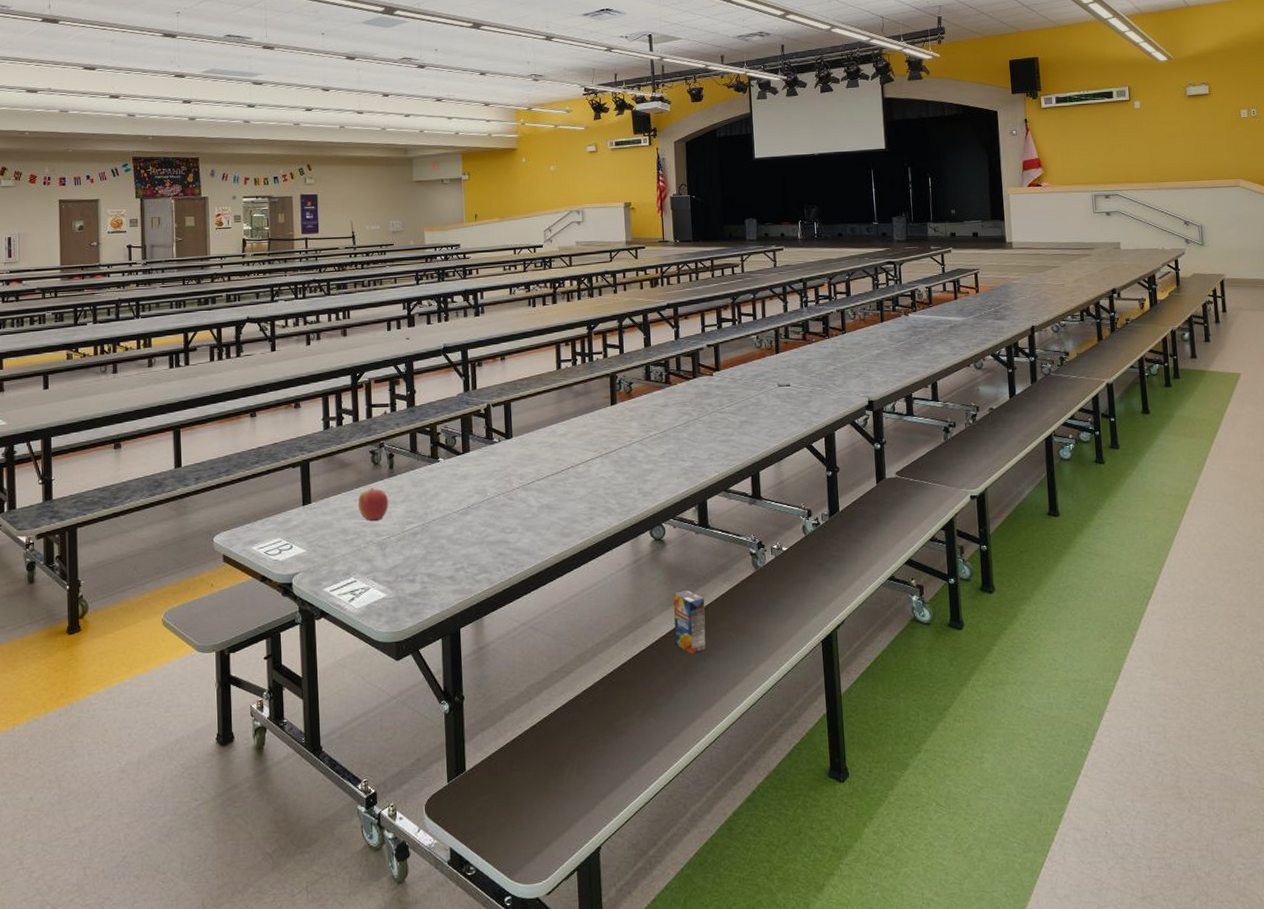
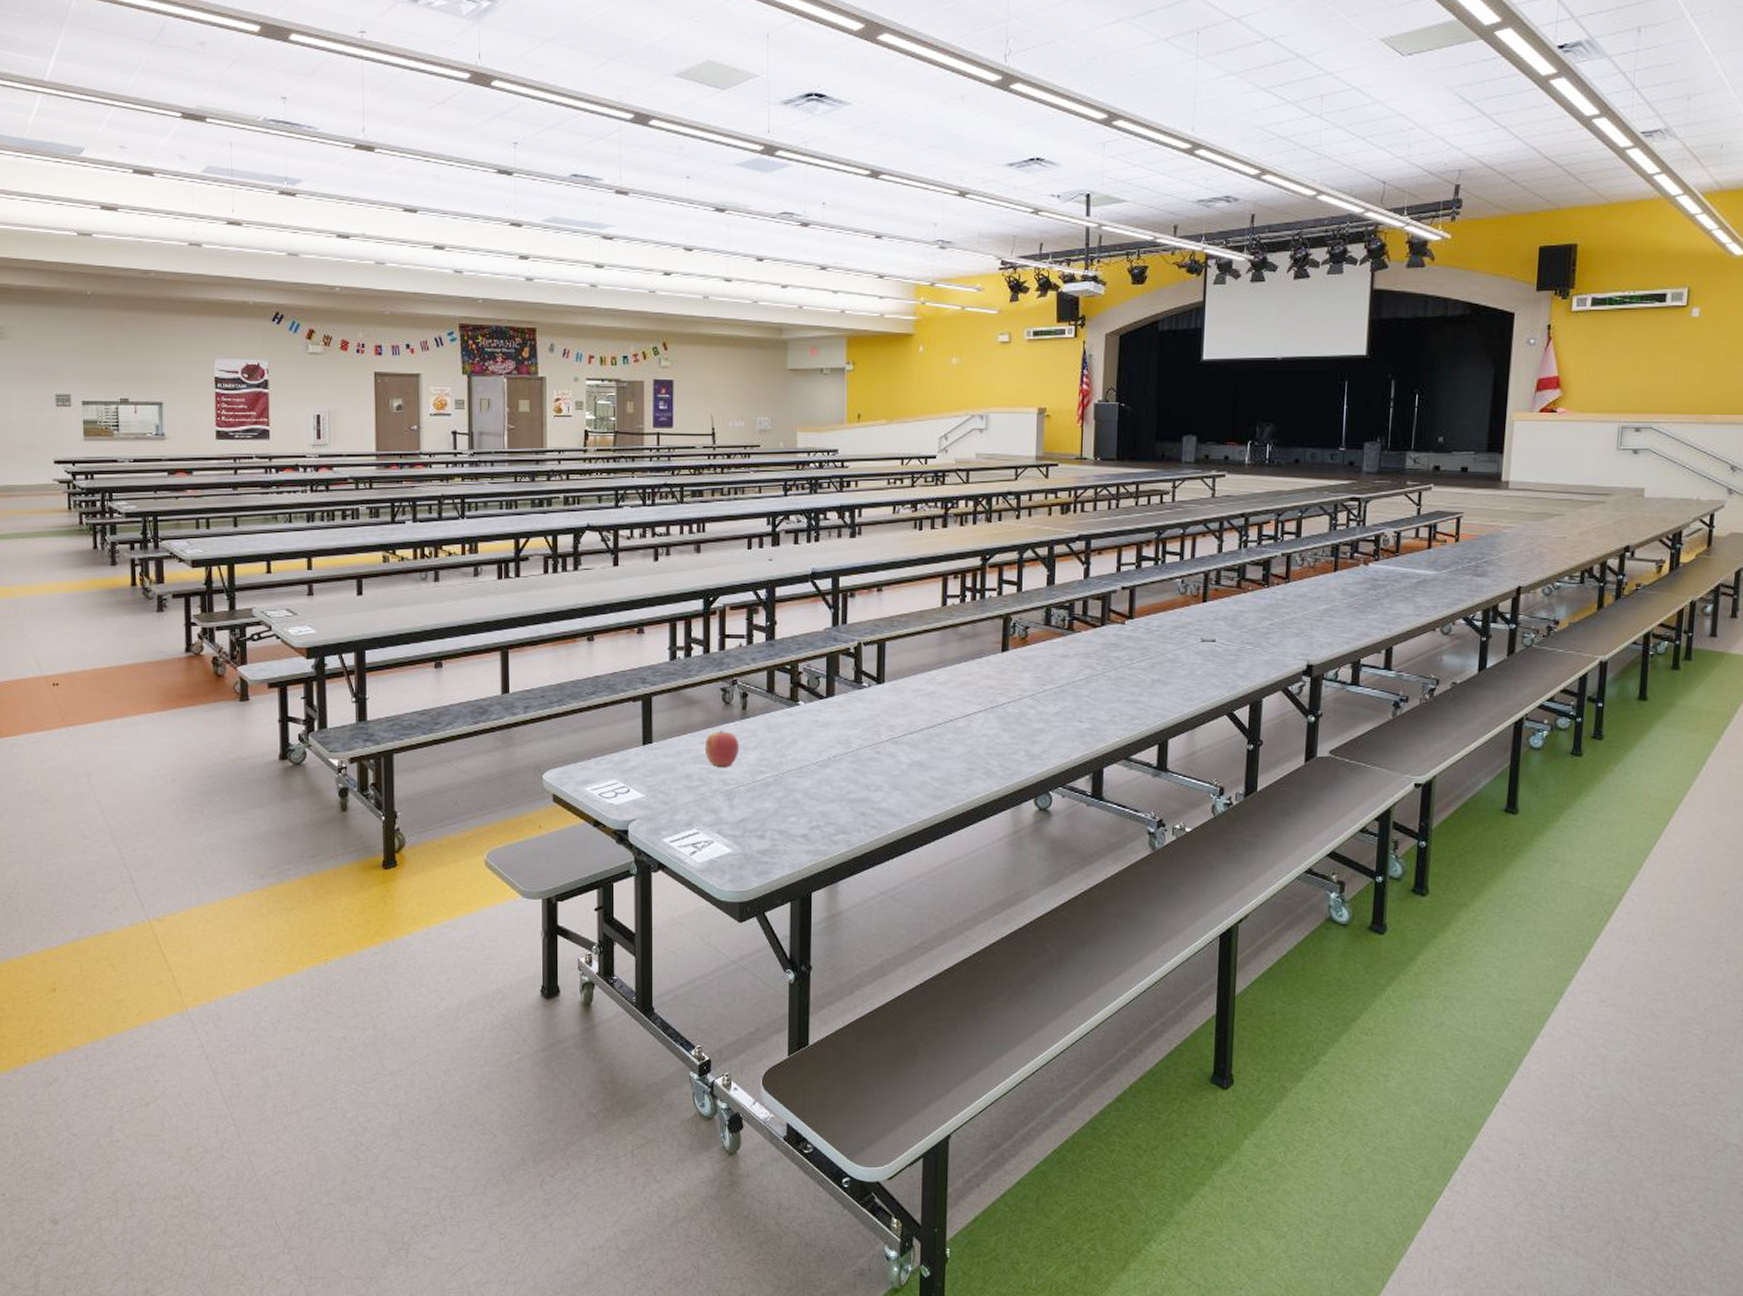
juice box: present [673,589,706,654] -> none [1052,868,1091,939]

